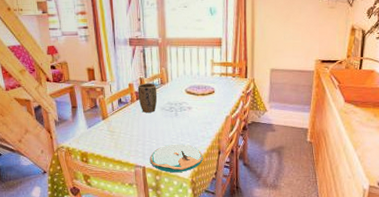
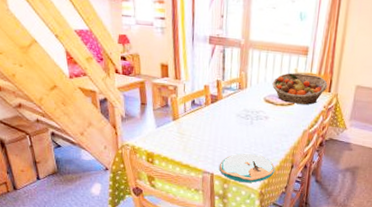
plant pot: present [138,83,158,113] -> none [213,86,234,118]
fruit basket: none [191,63,243,92] -> present [272,73,328,105]

